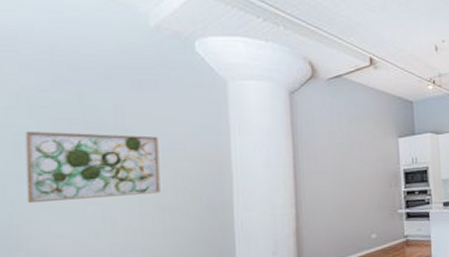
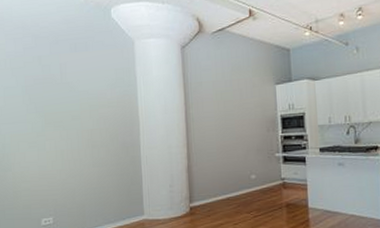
wall art: present [25,131,160,204] -> none [10,86,90,138]

